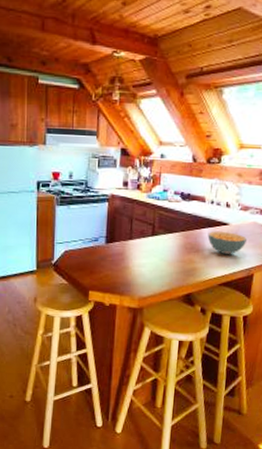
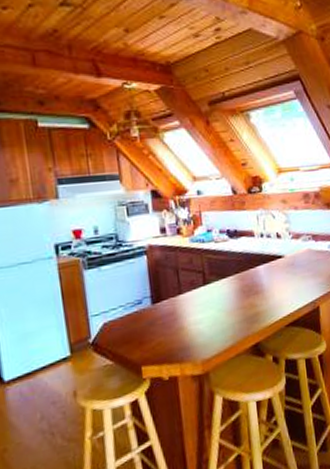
cereal bowl: present [207,231,248,255] -> none [264,264,306,292]

